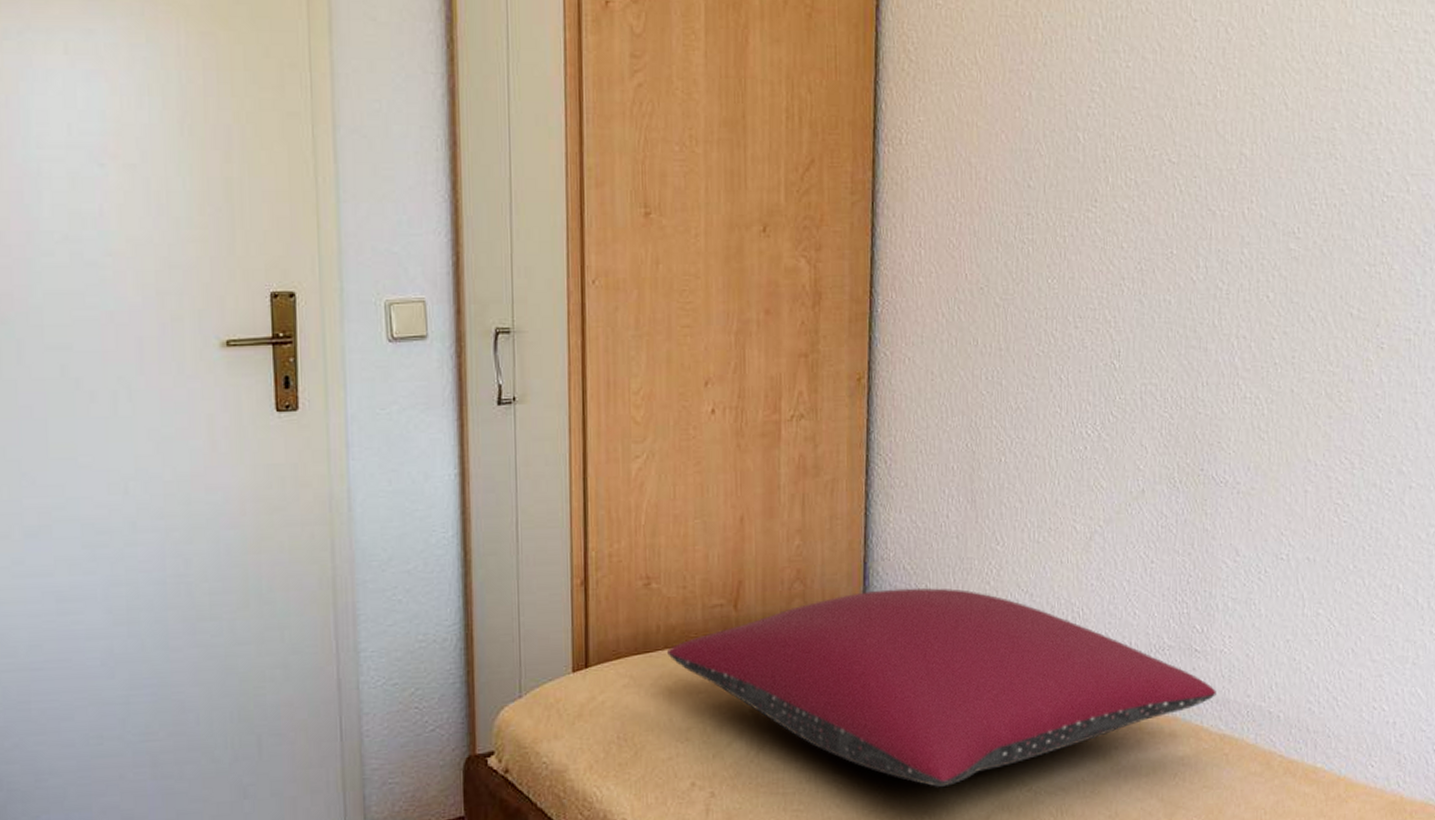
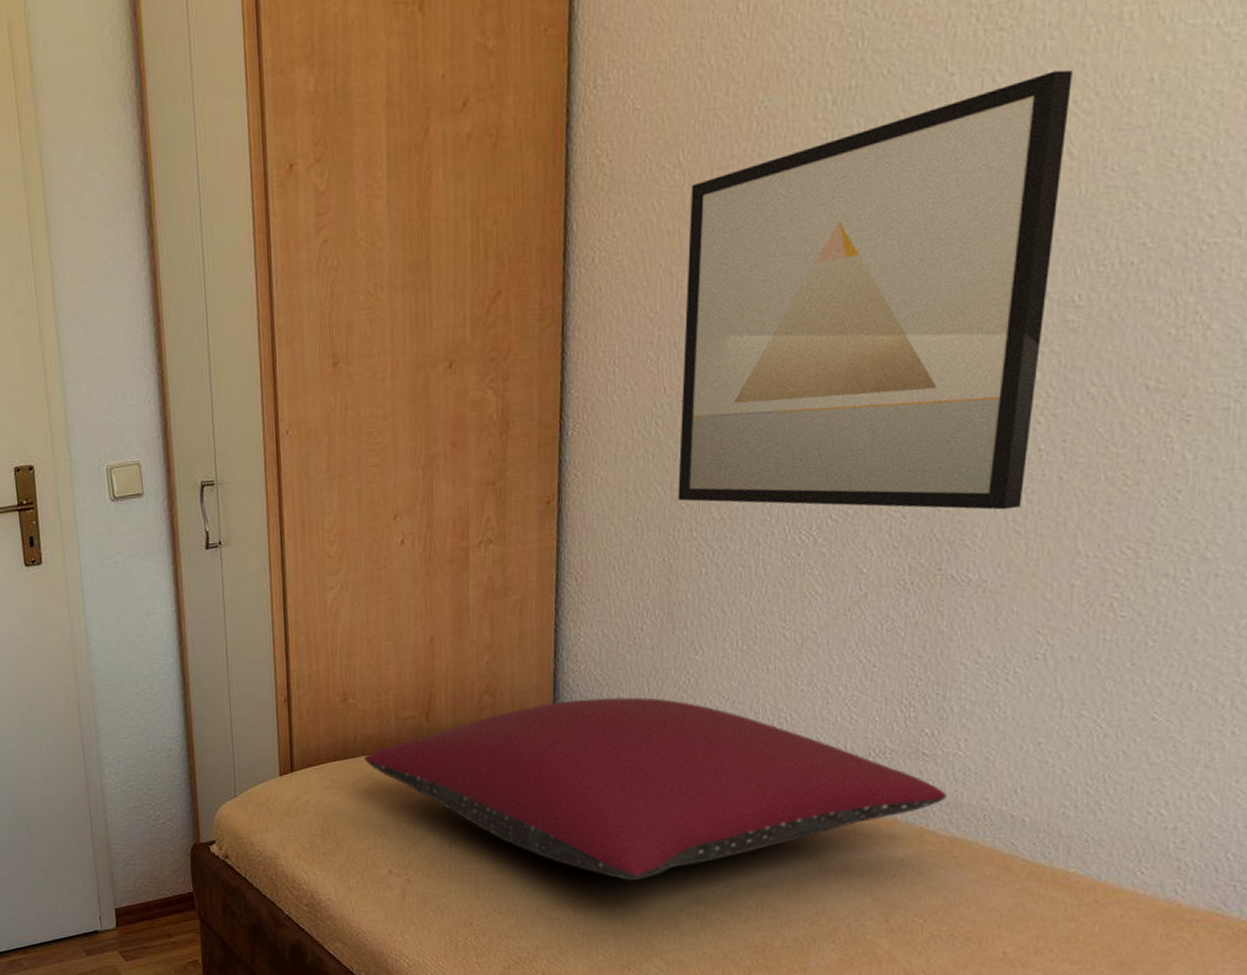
wall art: none [979,32,1284,417] -> present [678,69,1072,510]

